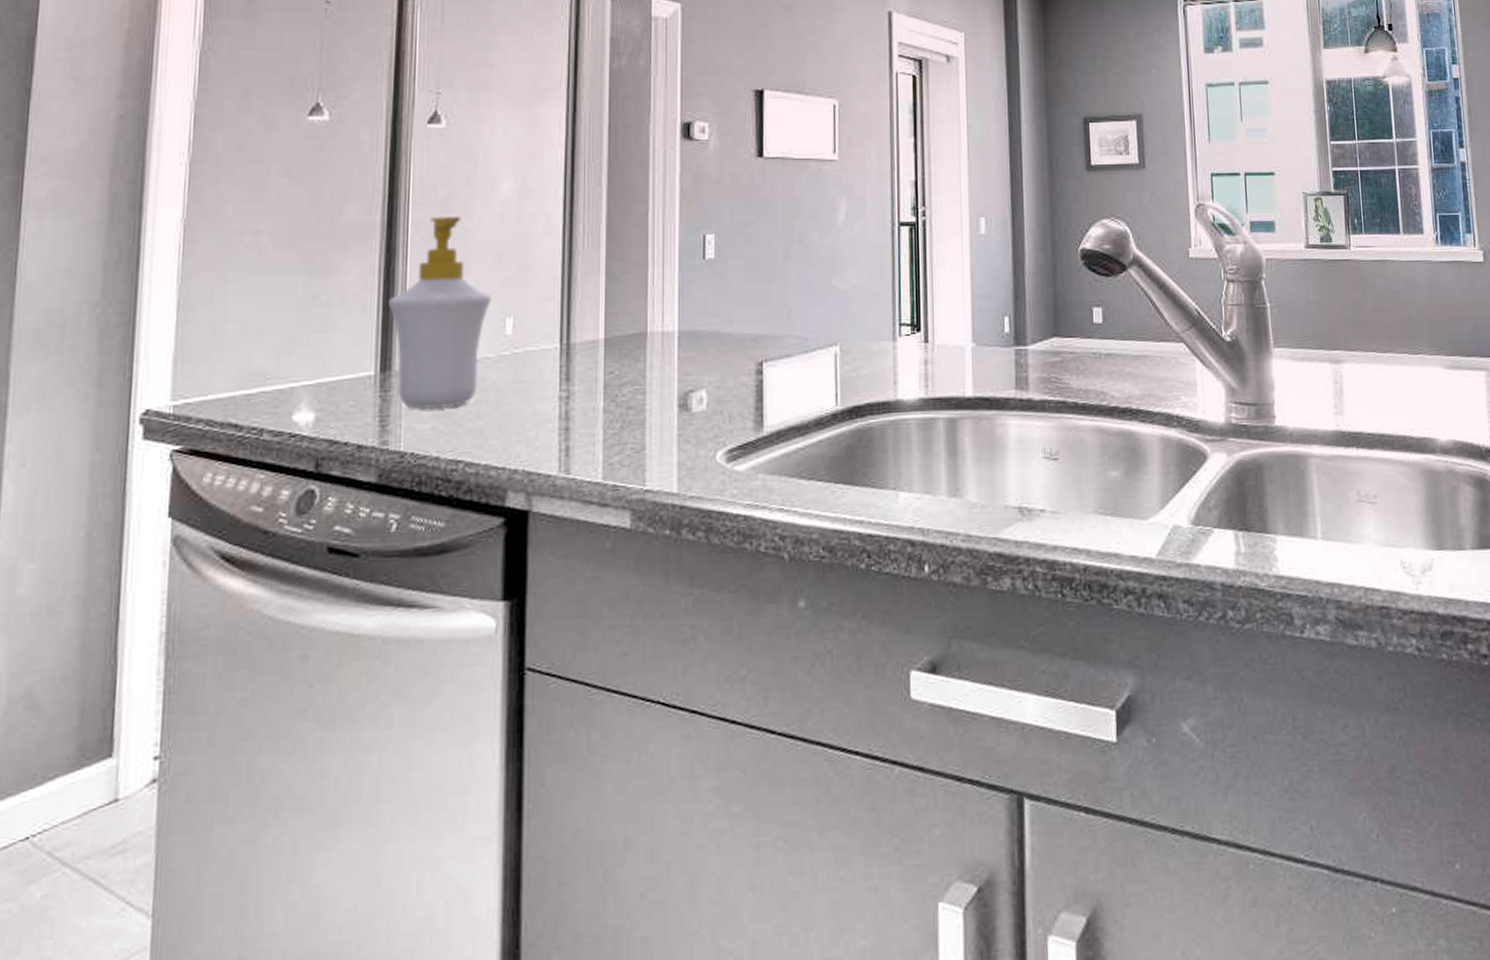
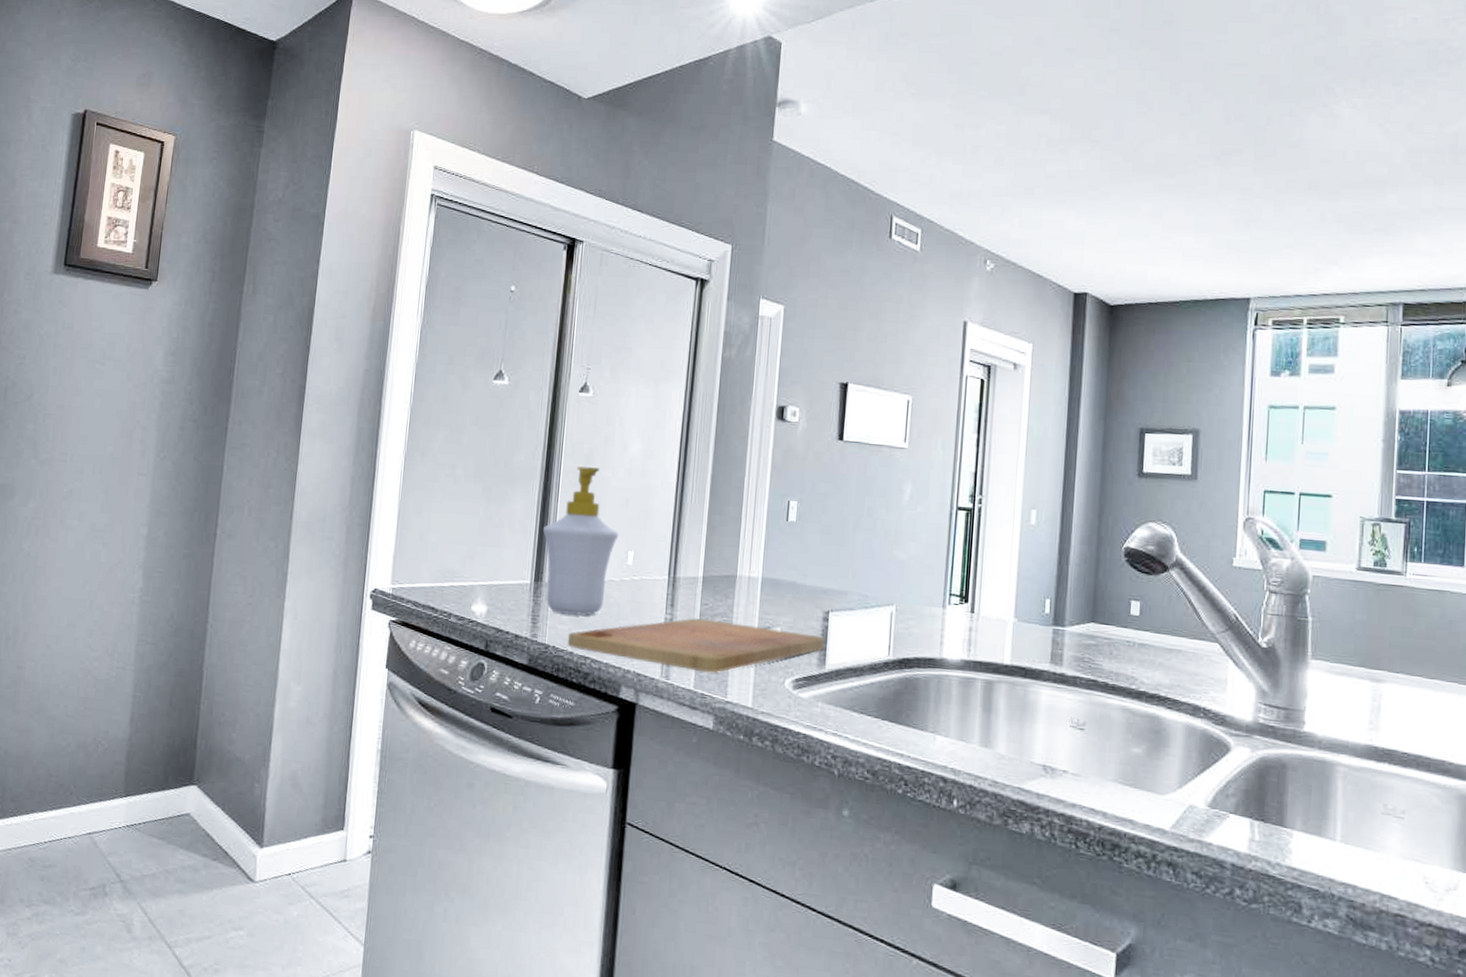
cutting board: none [430,389,760,458] -> present [567,618,825,673]

